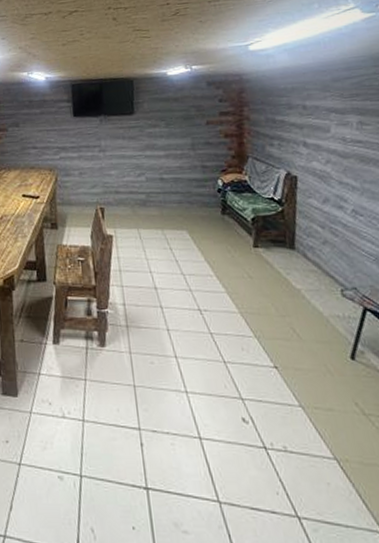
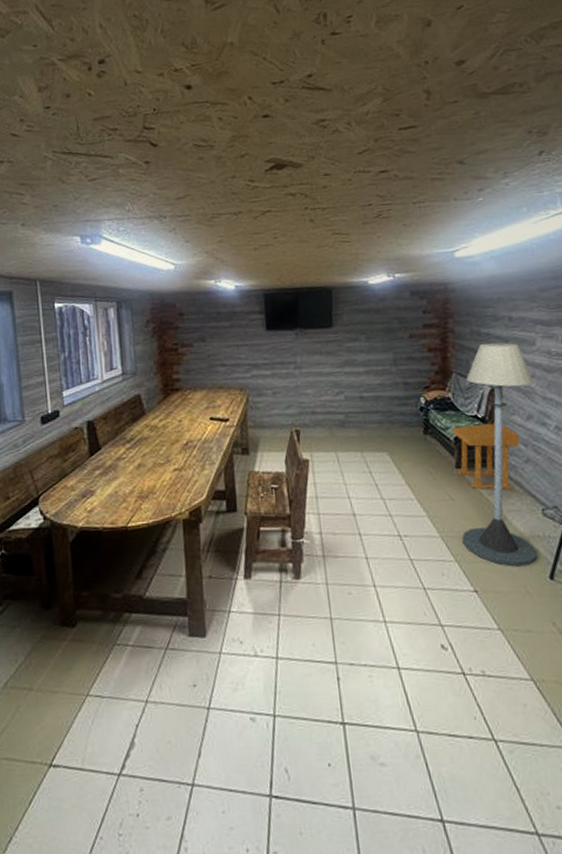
side table: none [249,205,317,270] -> present [452,422,520,490]
floor lamp: none [261,129,338,345] -> present [462,342,537,567]

